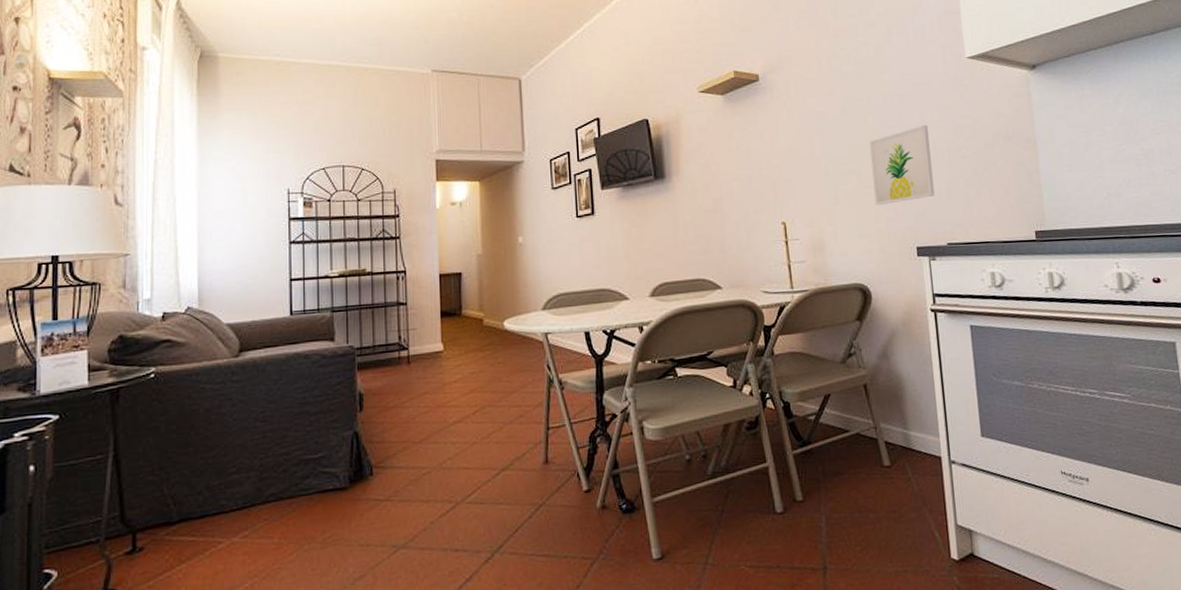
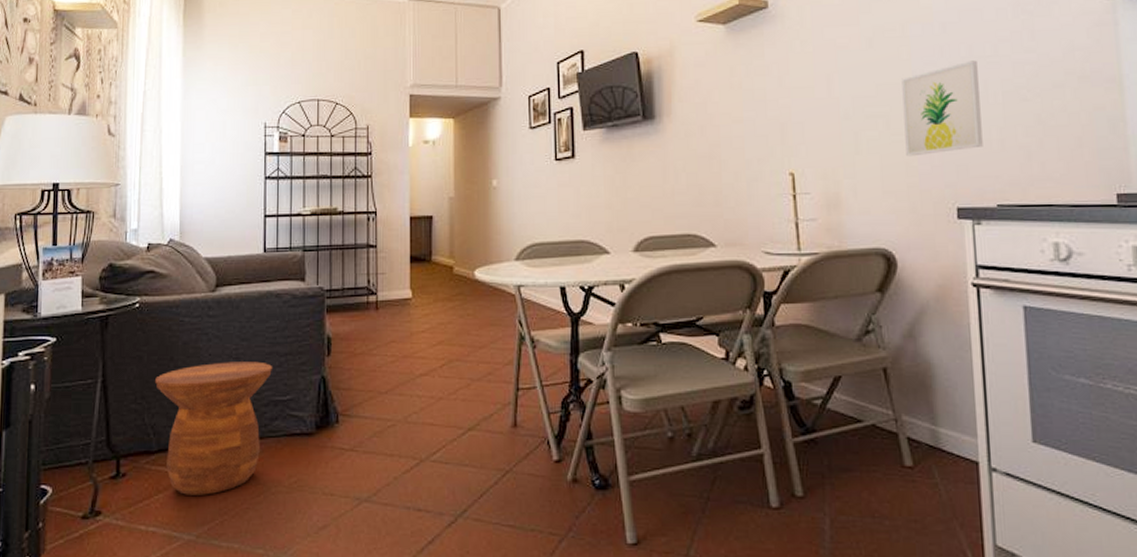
side table: none [175,422,303,563] -> present [155,361,273,495]

